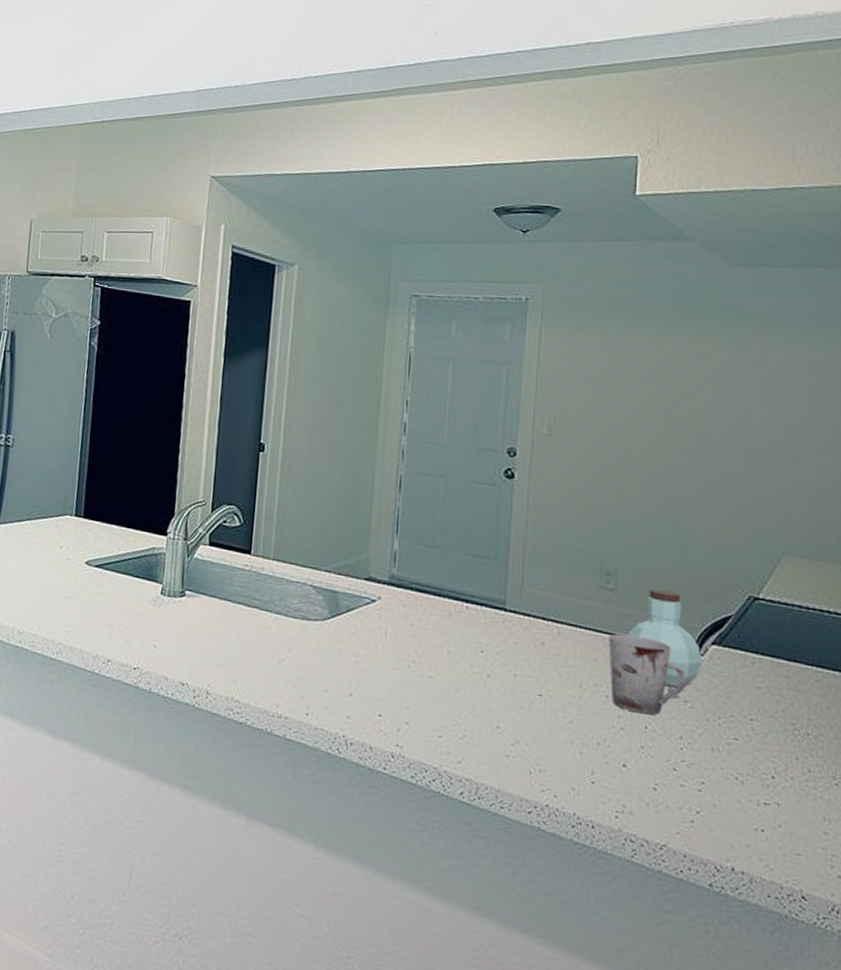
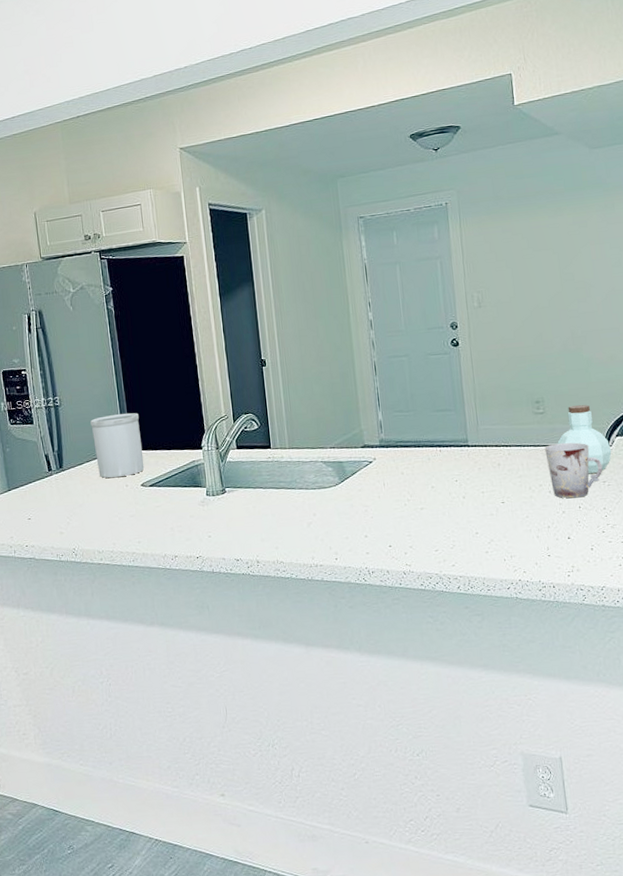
utensil holder: none [39,469,100,548] -> present [90,413,145,478]

